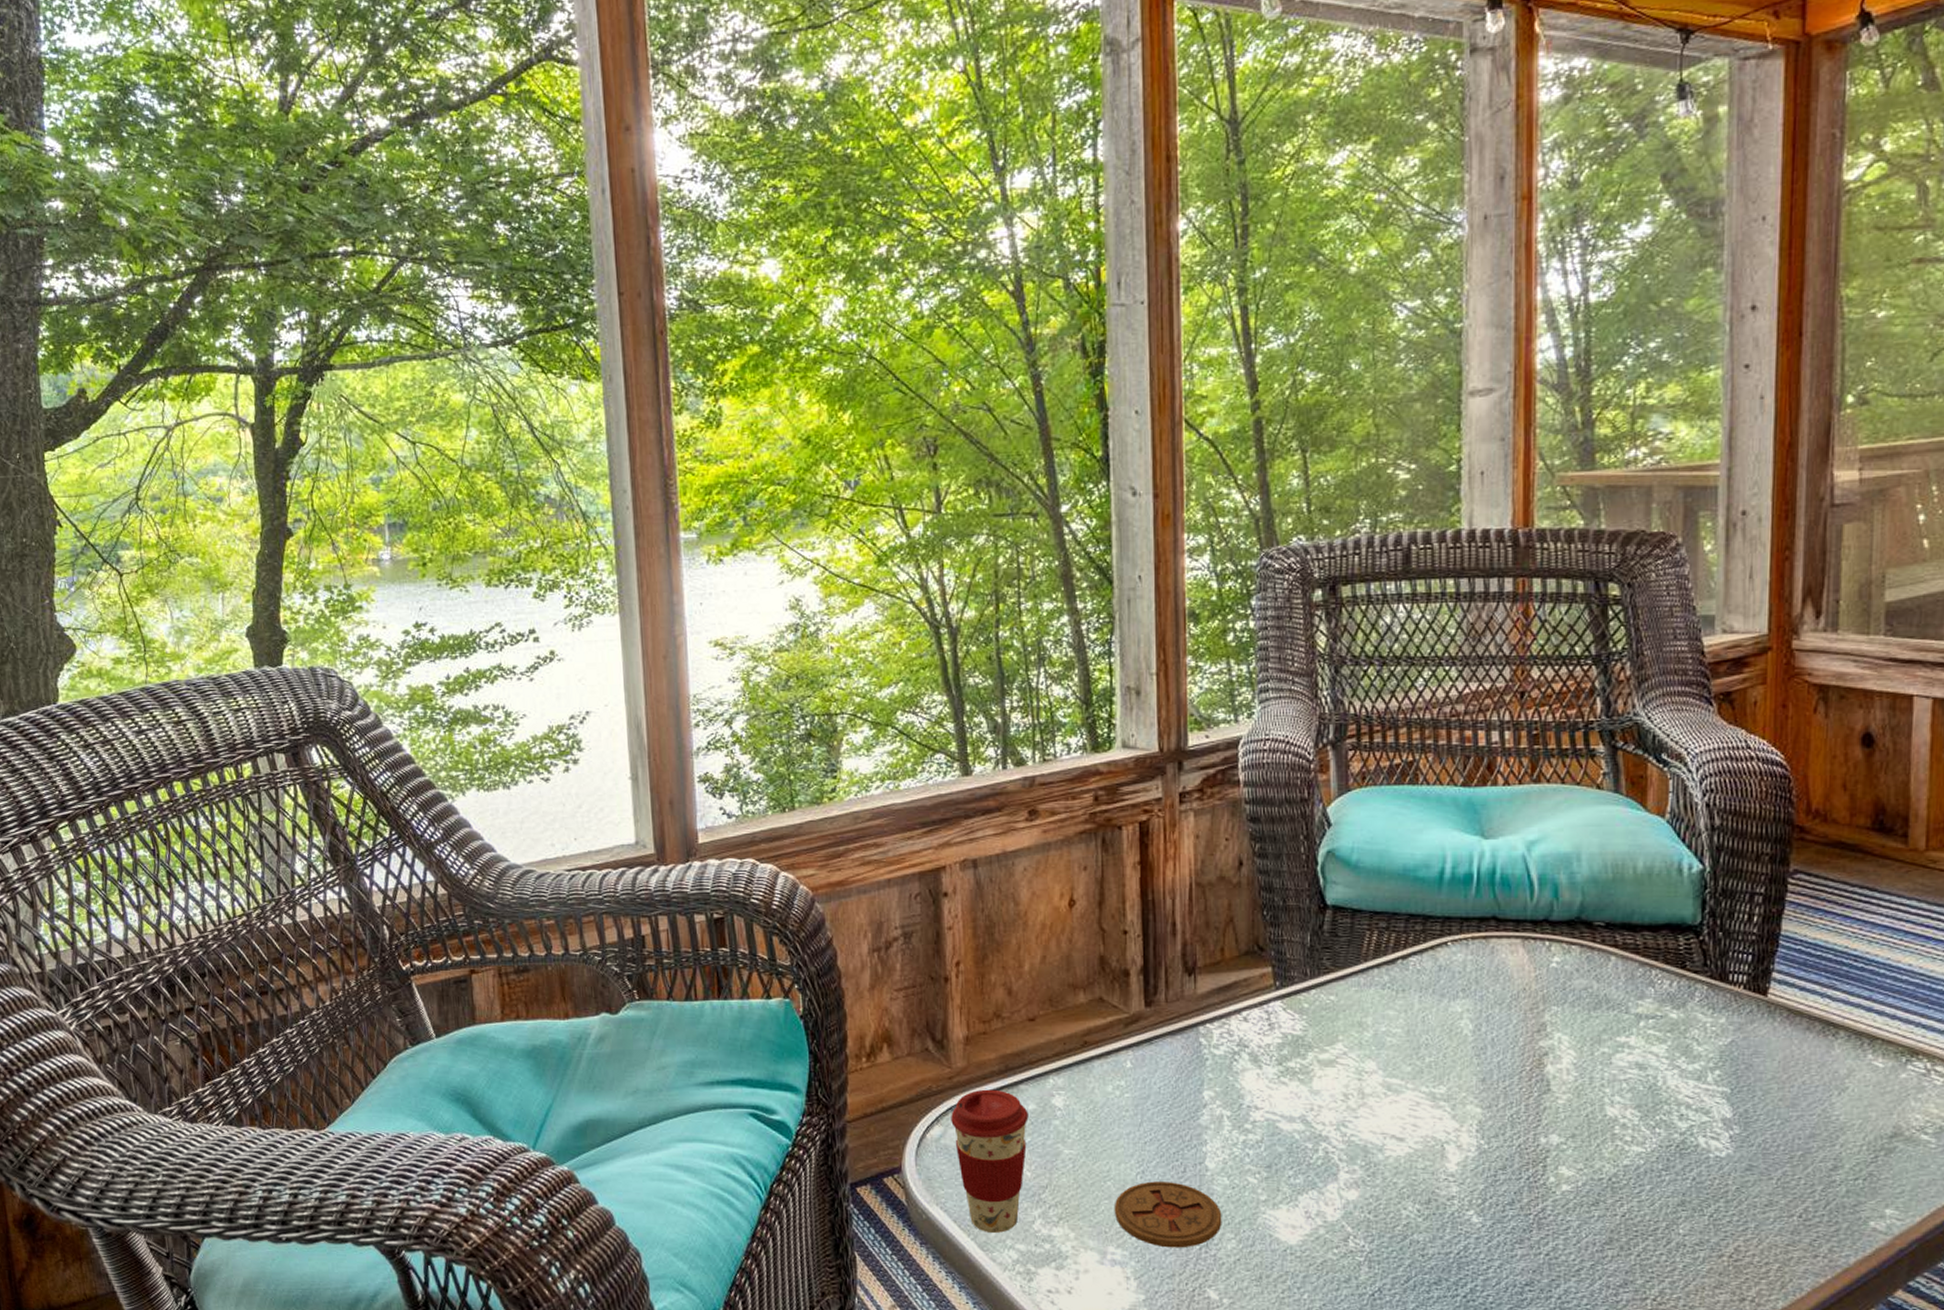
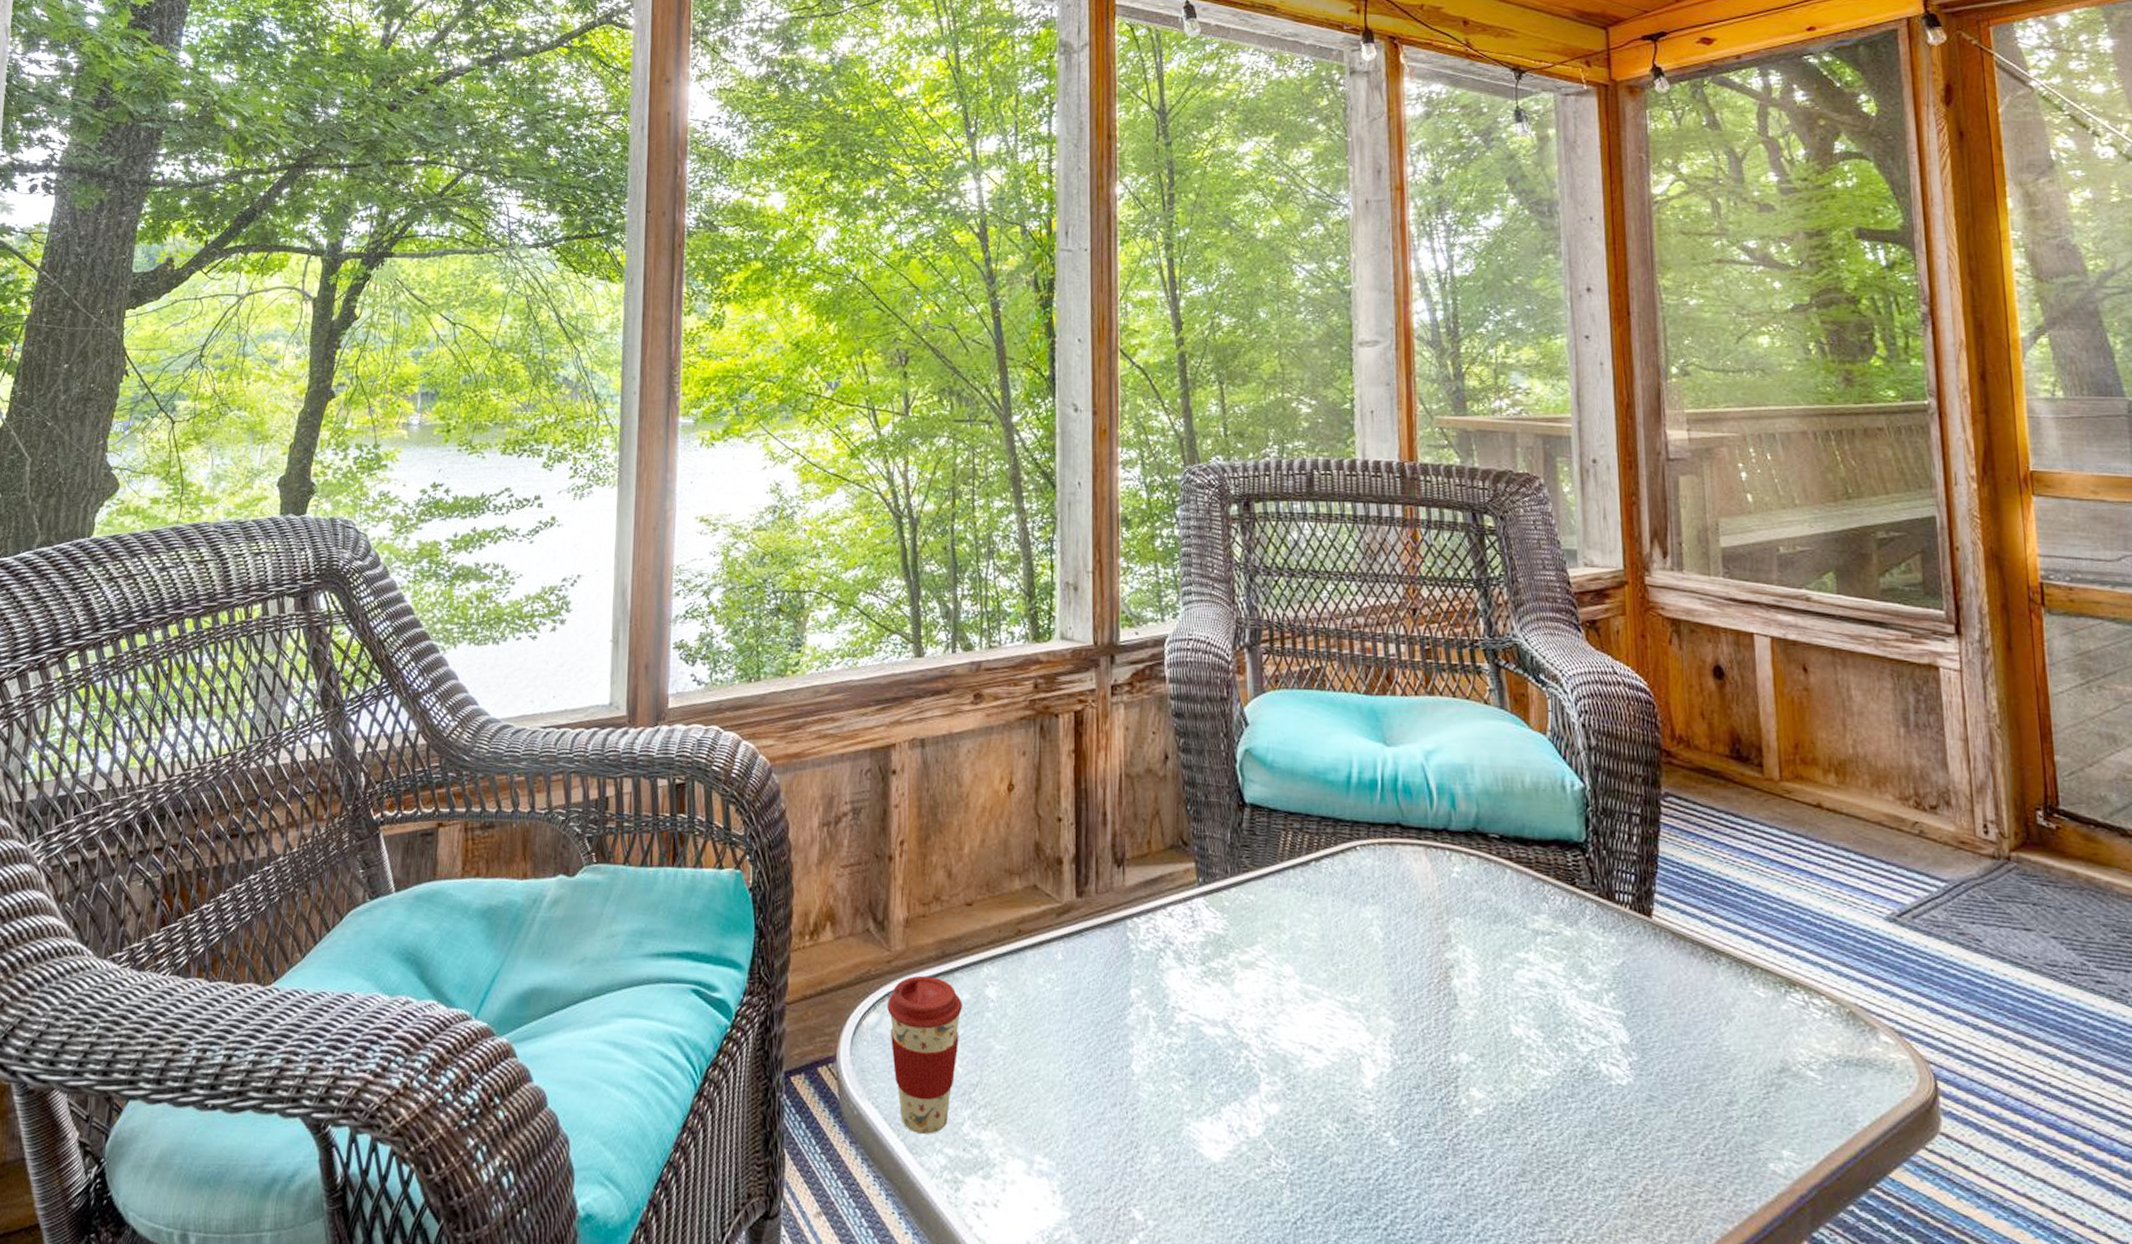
coaster: present [1114,1181,1222,1248] -> none [1042,1084,1148,1161]

